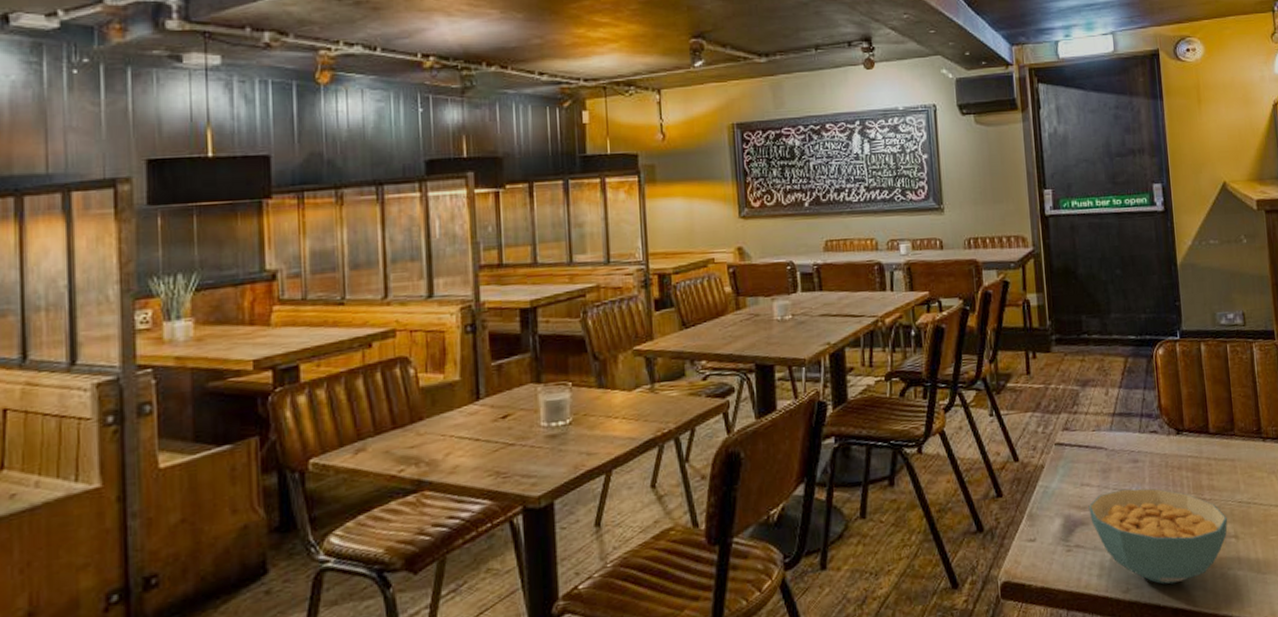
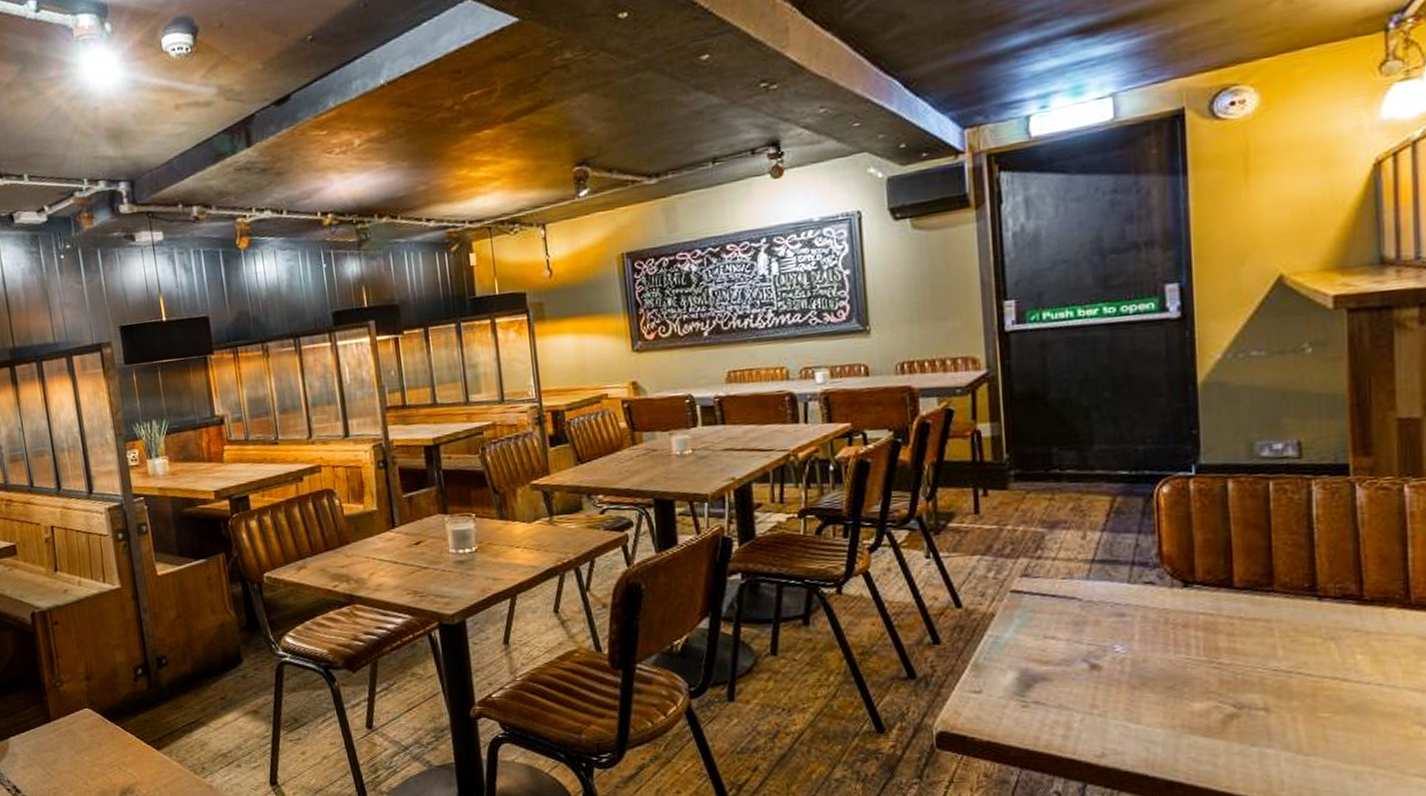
cereal bowl: present [1088,488,1228,585] -> none [1053,645,1255,755]

